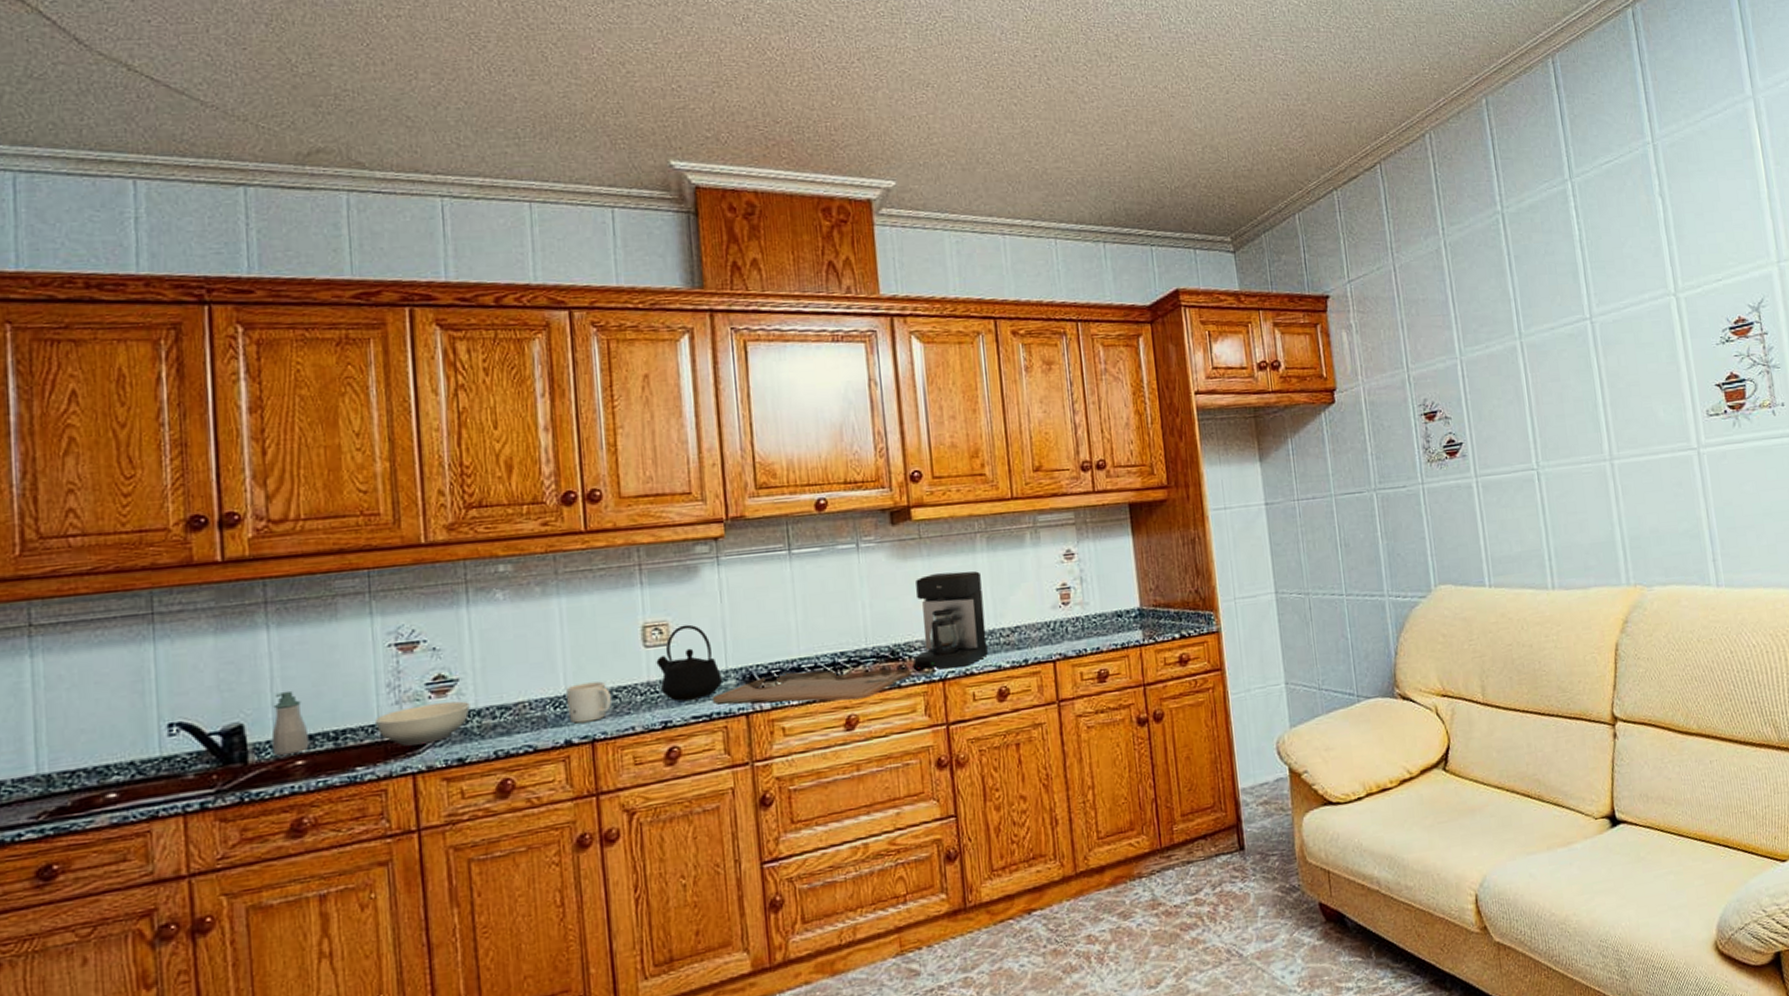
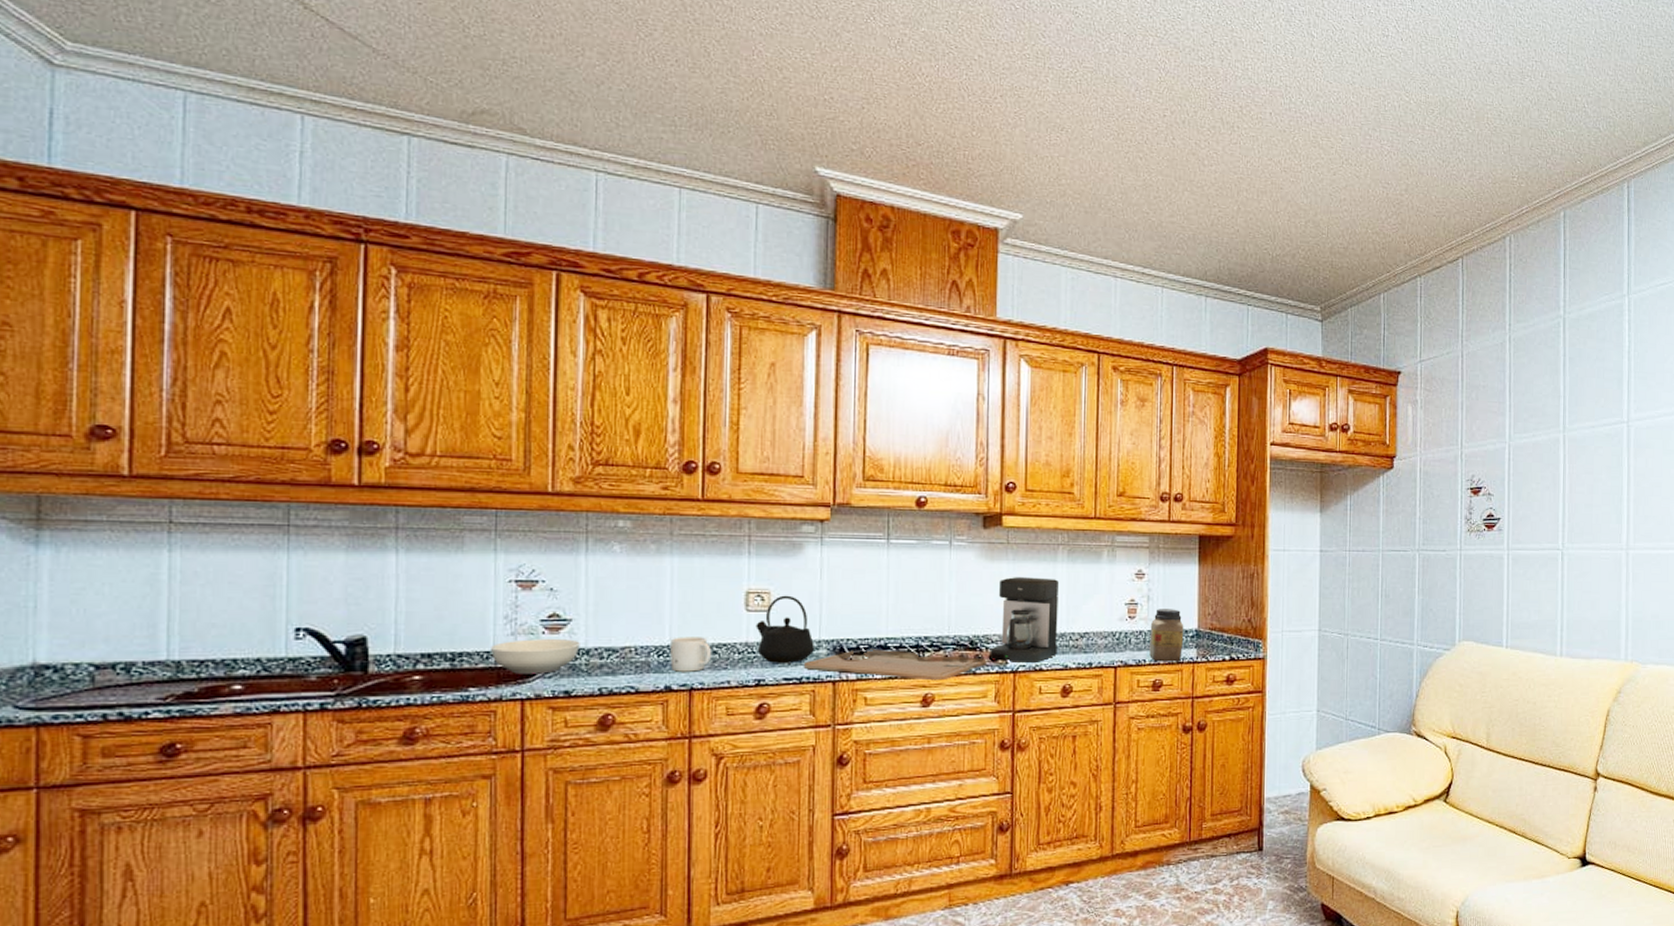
soap bottle: present [271,690,310,757] -> none [392,611,428,670]
jar: none [1087,588,1127,650] -> present [1149,609,1184,662]

